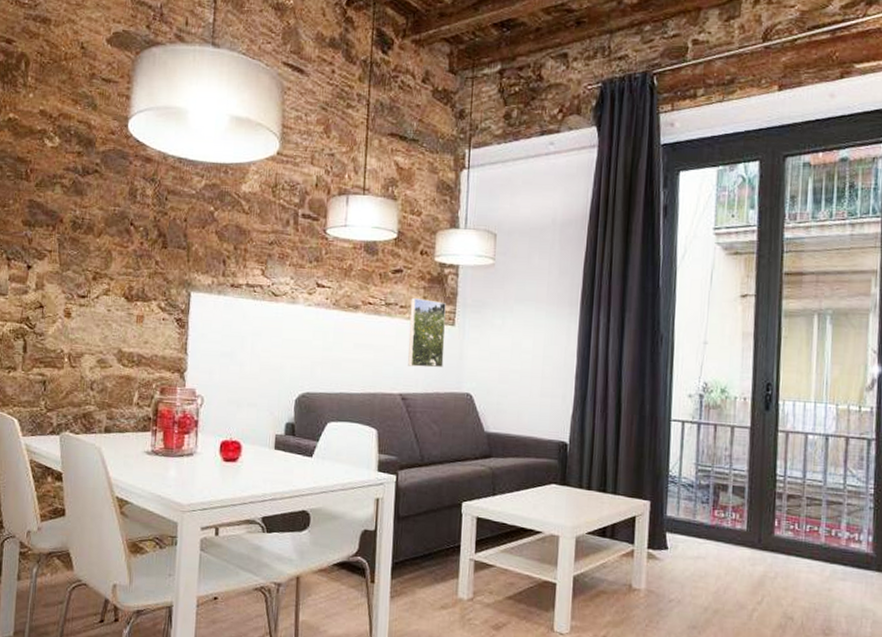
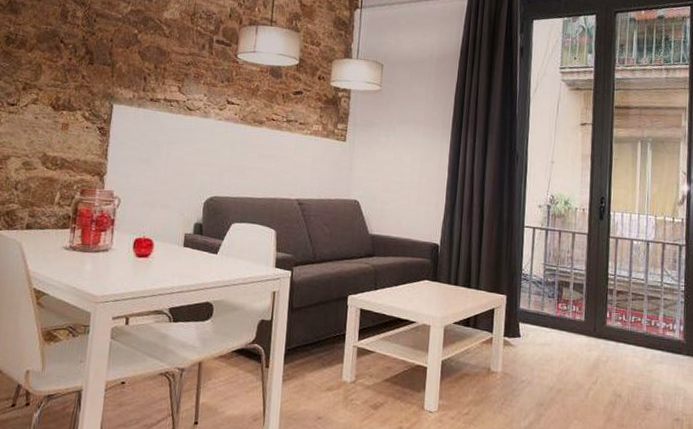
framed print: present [408,297,446,368] -> none [304,116,339,178]

